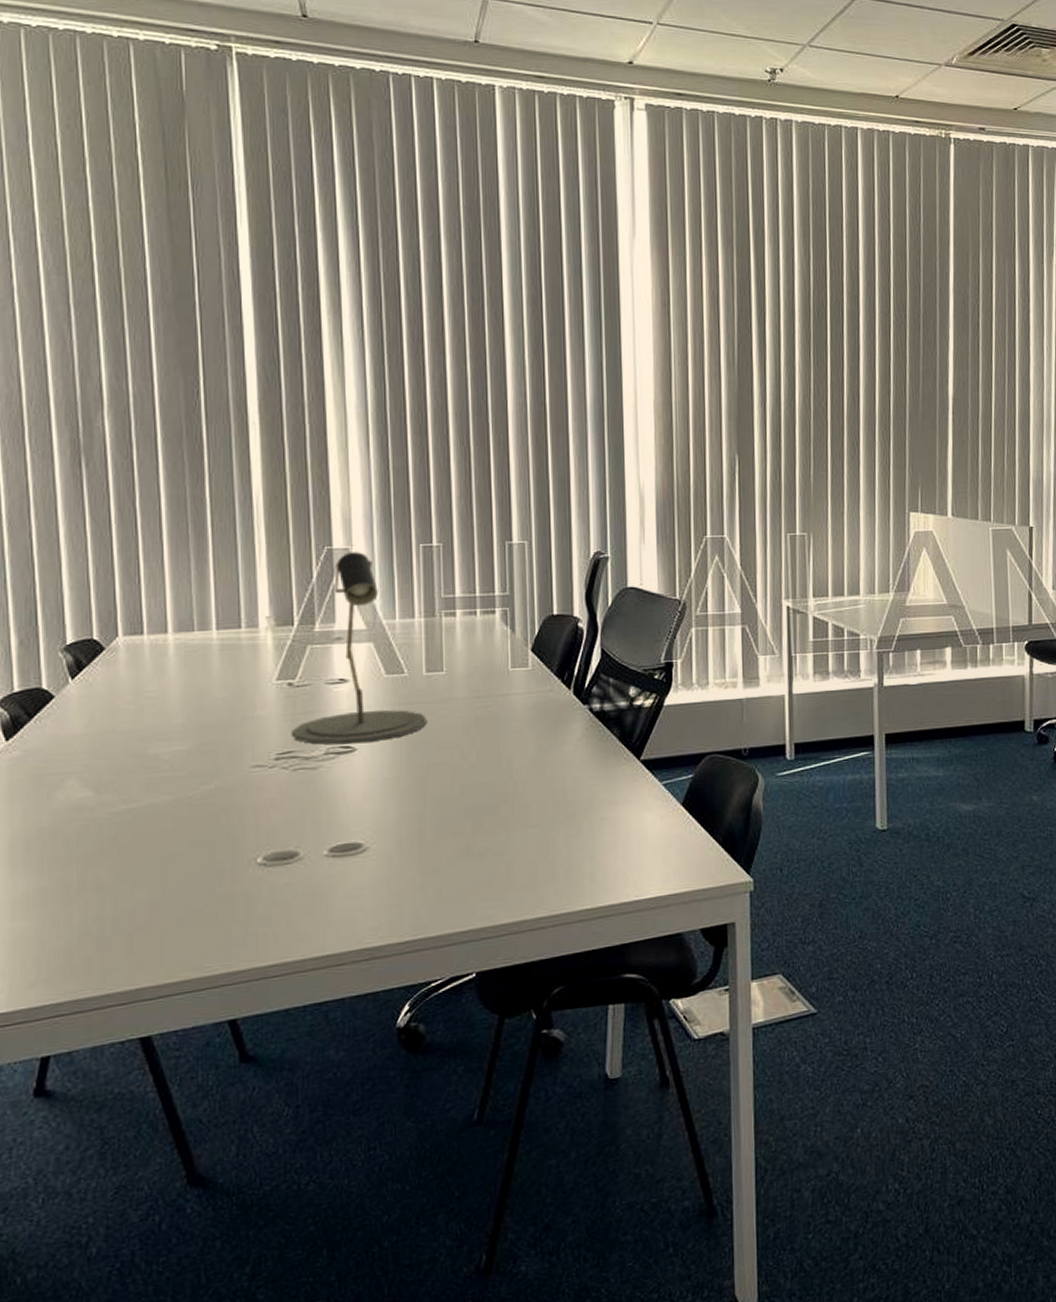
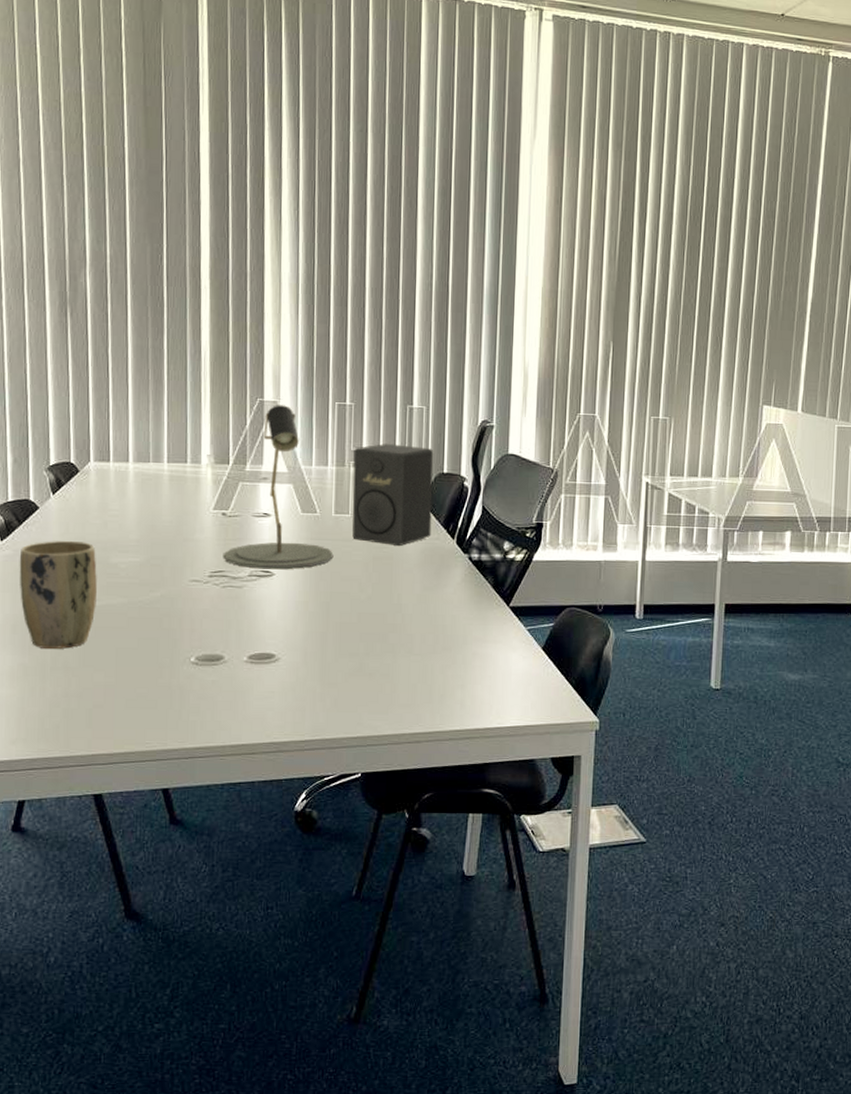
plant pot: none [31,732,134,867] -> present [19,541,97,649]
speaker: none [445,586,543,703] -> present [352,444,434,546]

